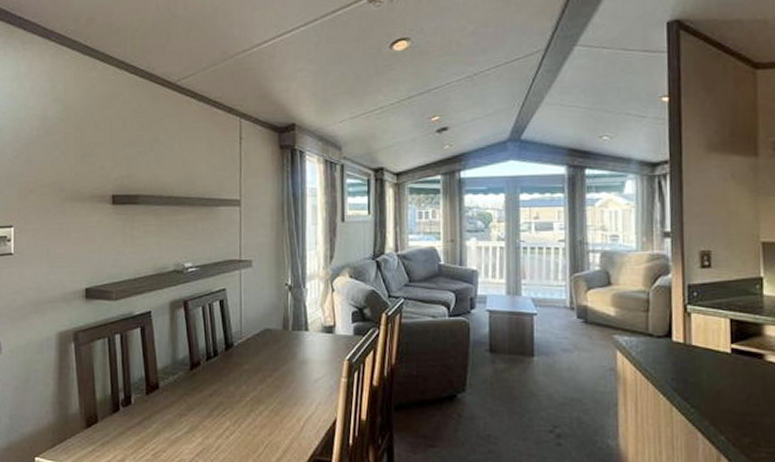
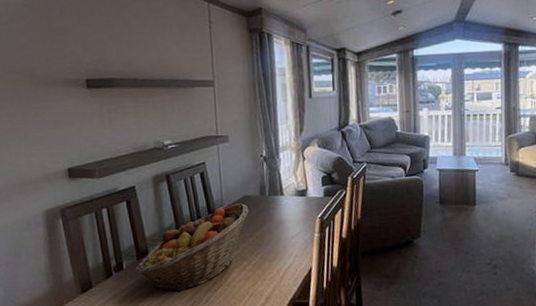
fruit basket: none [143,337,269,436] -> present [135,203,249,293]

